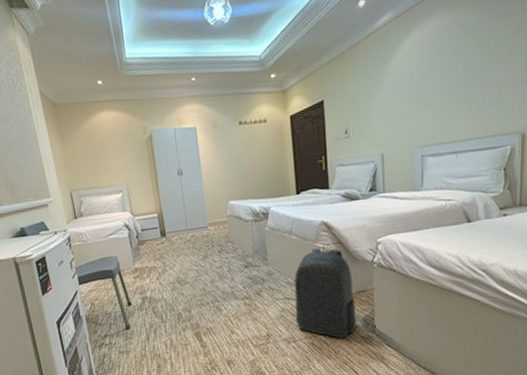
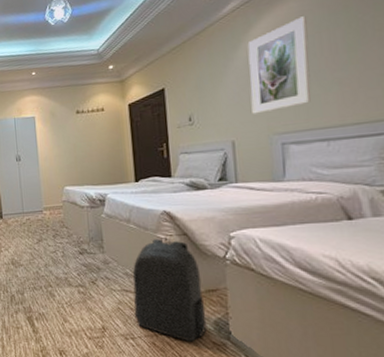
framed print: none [397,35,447,128] -> present [247,16,312,114]

